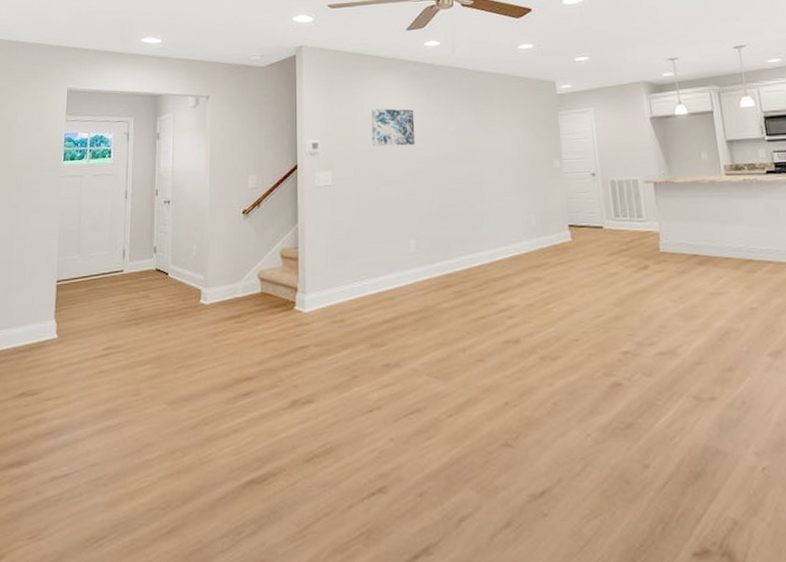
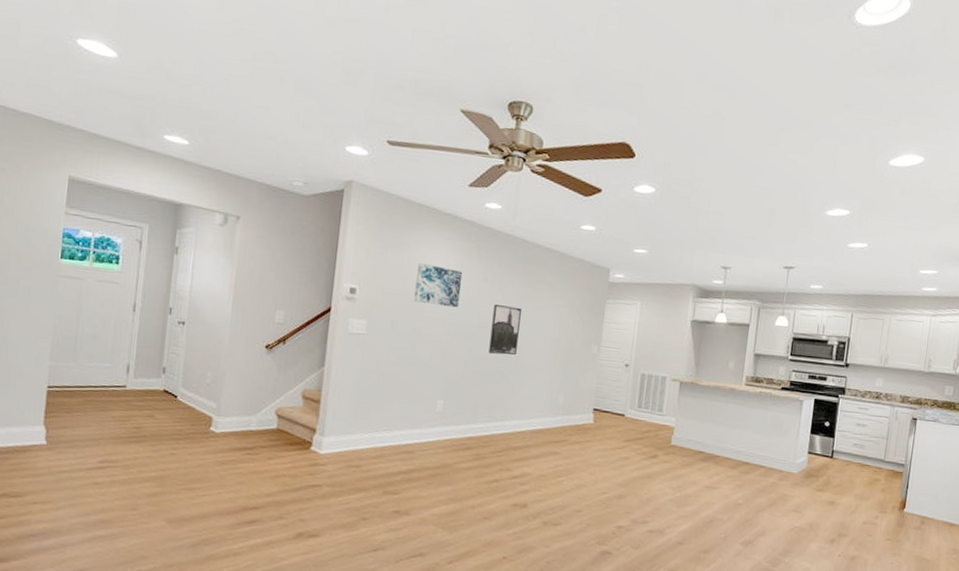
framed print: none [449,134,479,184] -> present [489,305,522,355]

